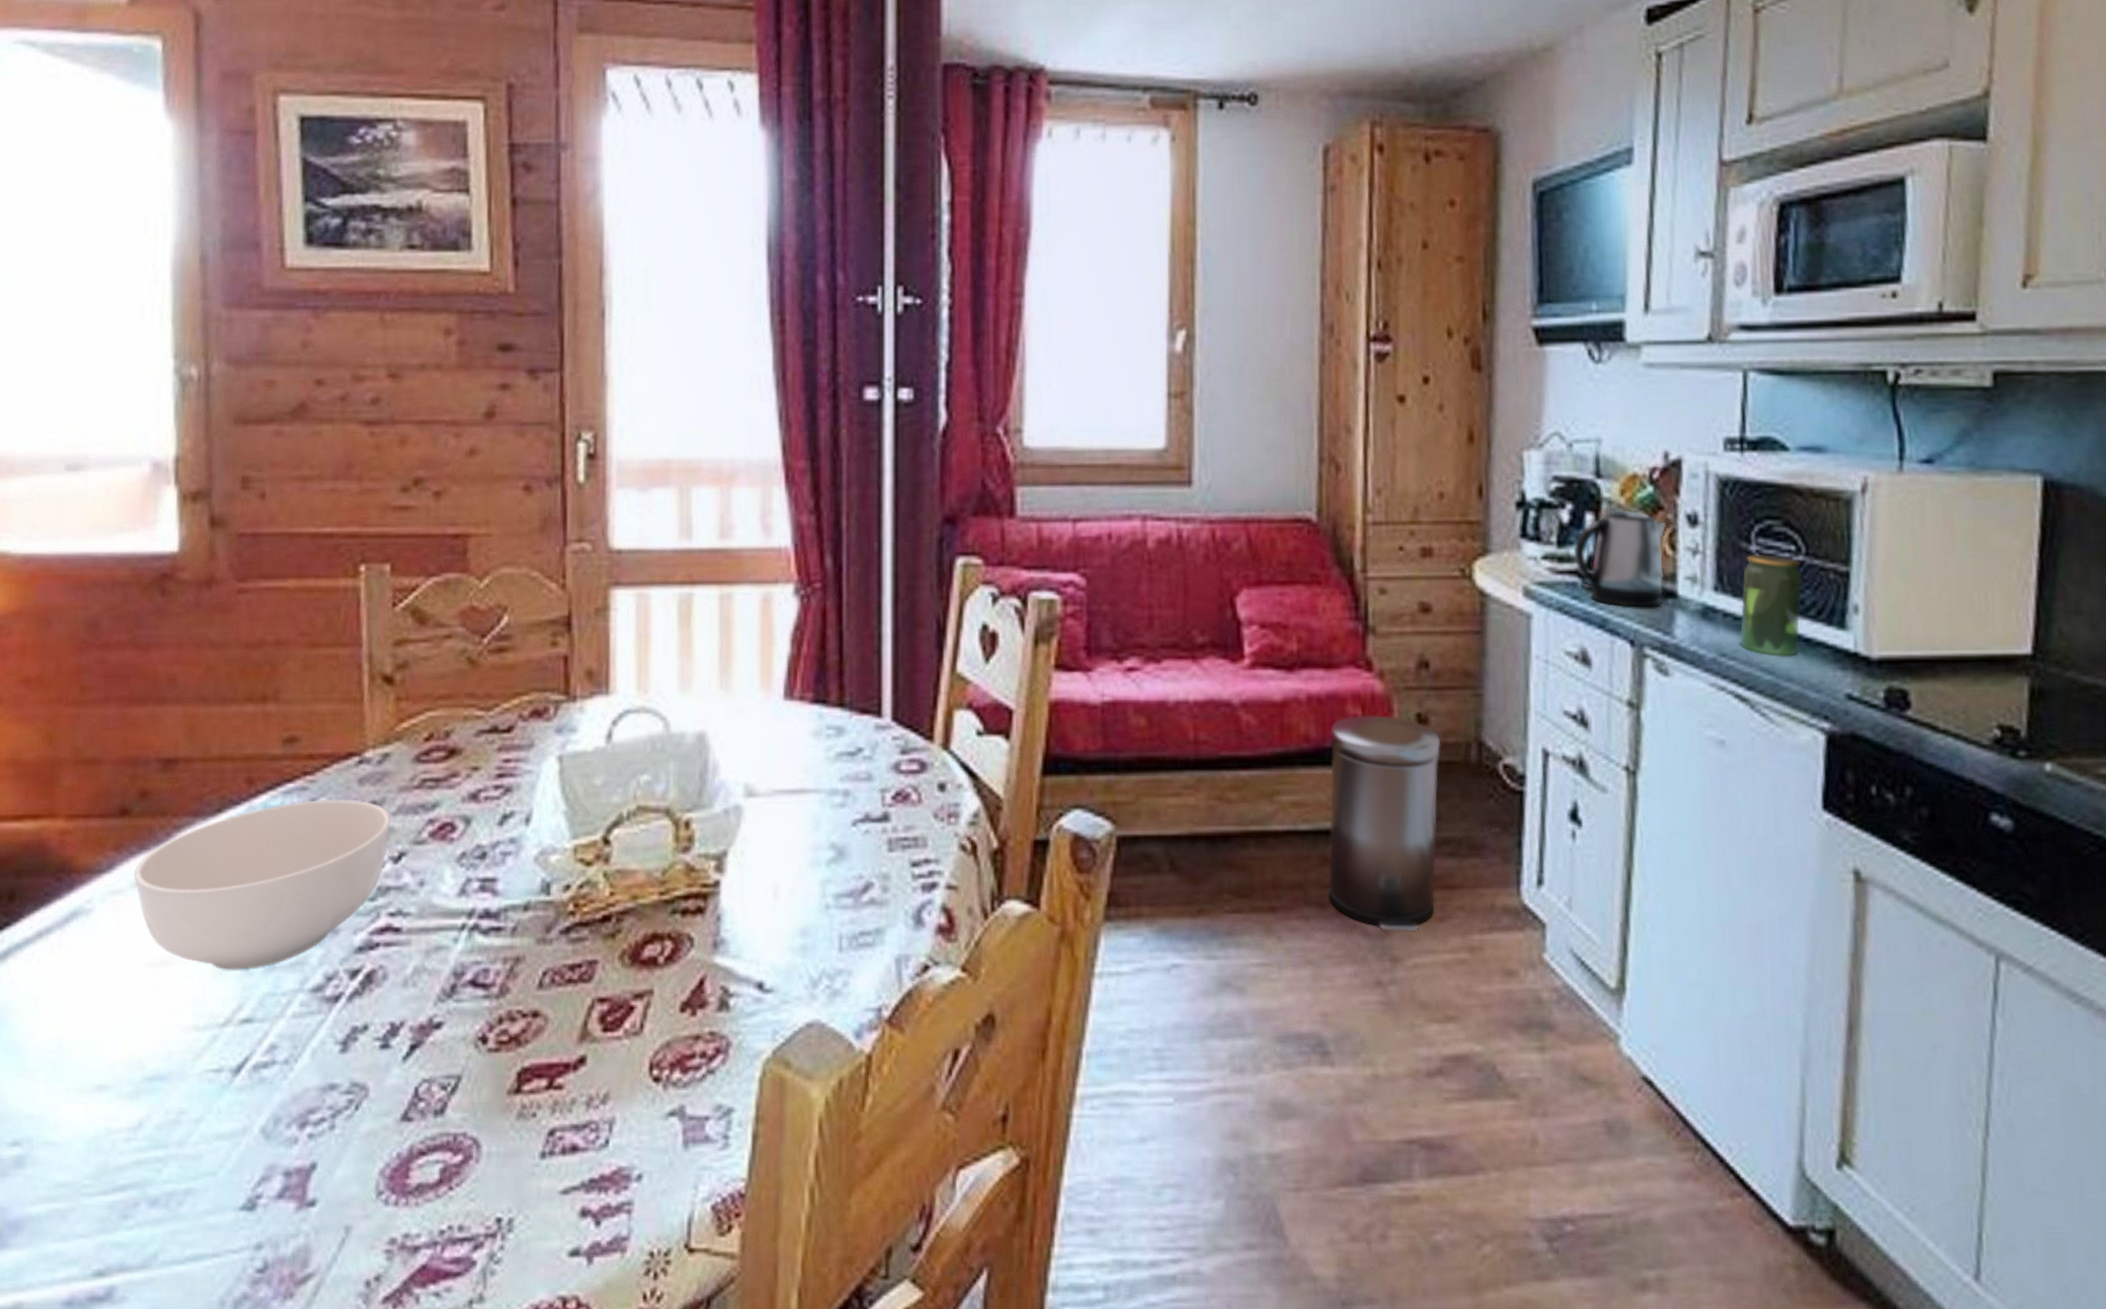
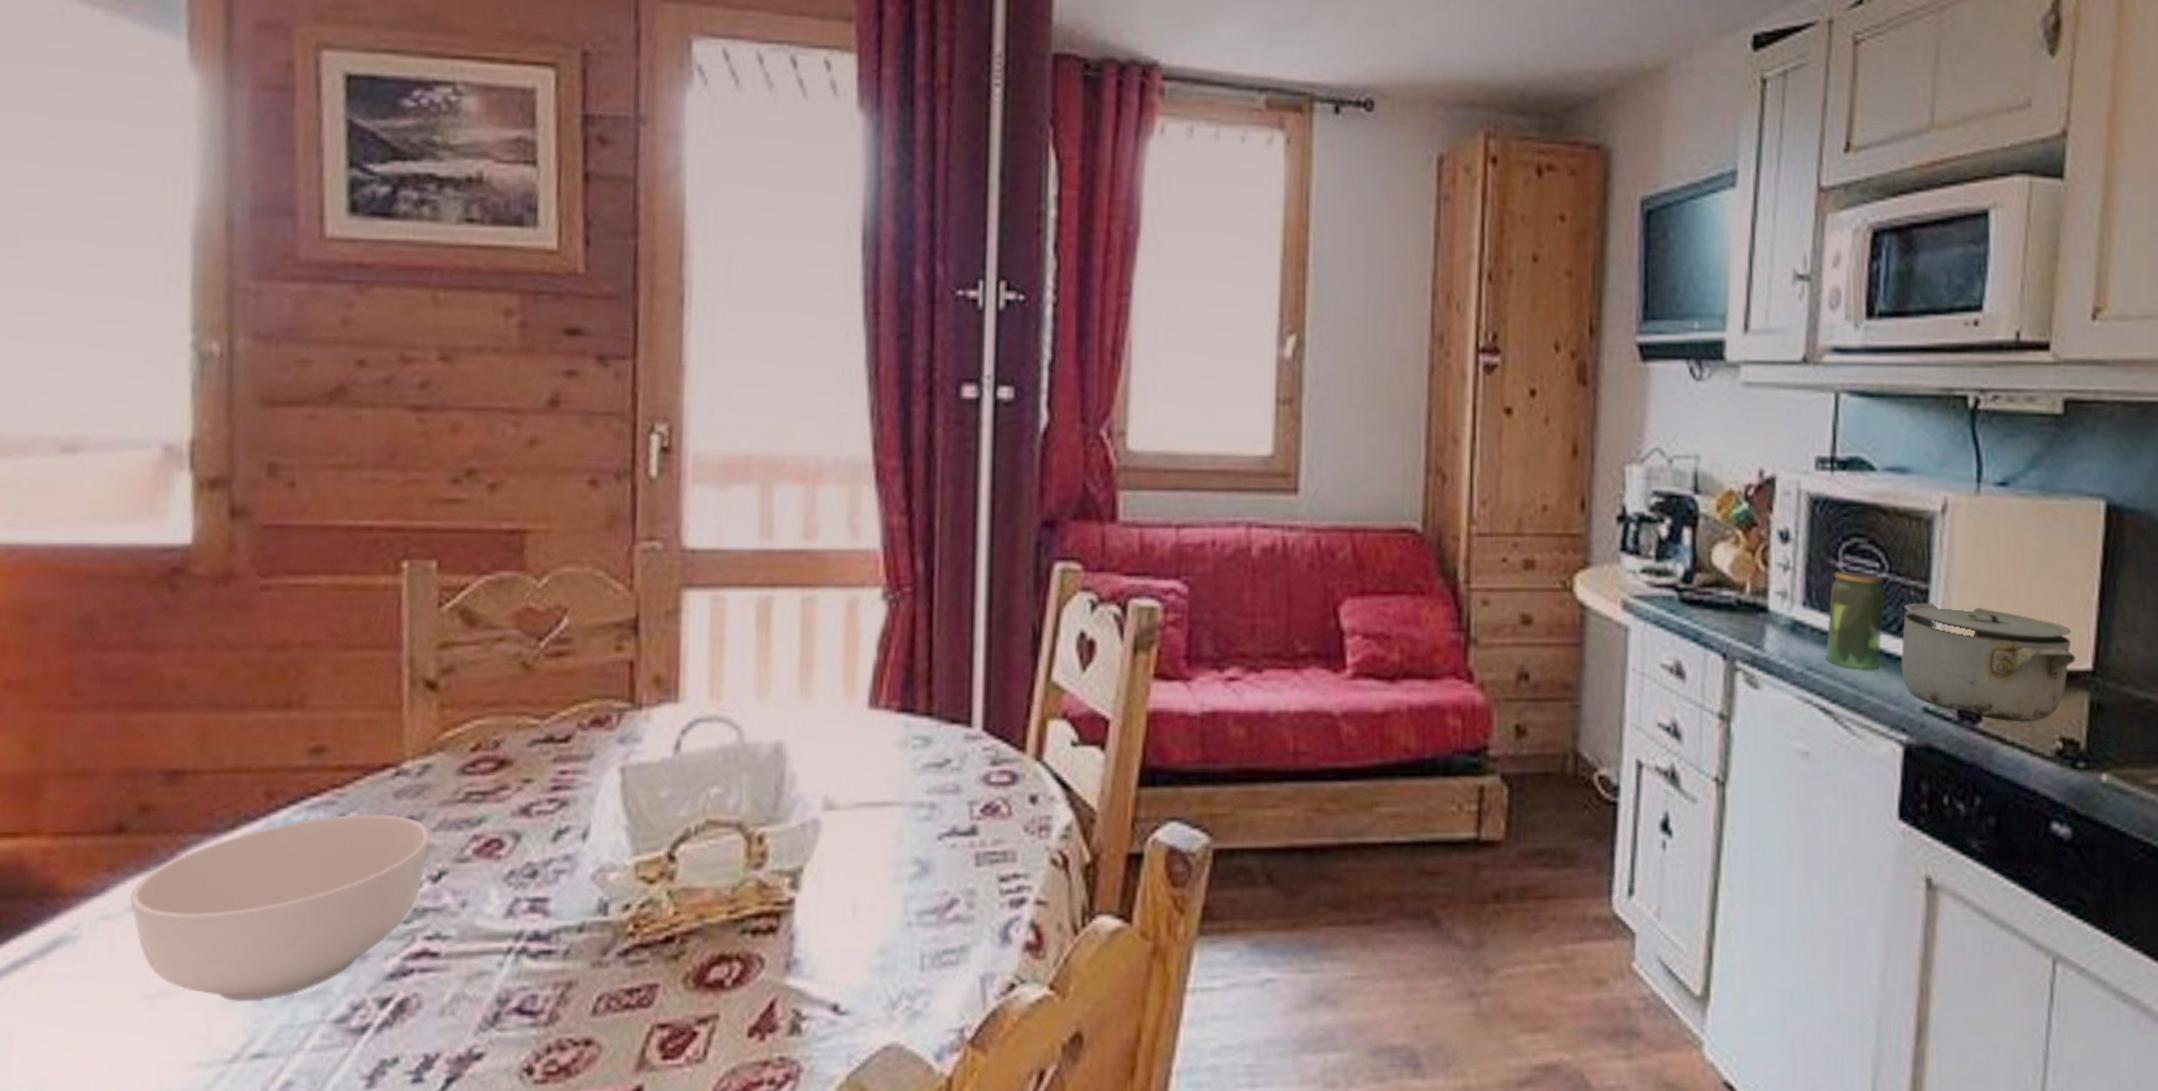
pedal bin: present [1327,715,1441,932] -> none [1423,726,1539,943]
kettle: present [1573,510,1667,611] -> none [1671,526,1760,625]
cooking pot: none [1821,586,2013,708] -> present [1901,603,2076,721]

